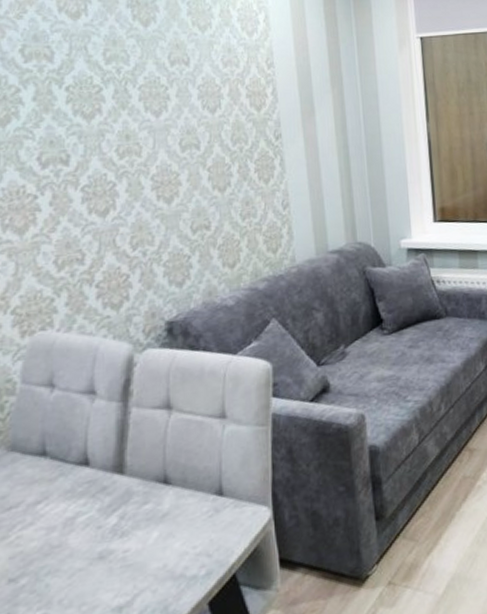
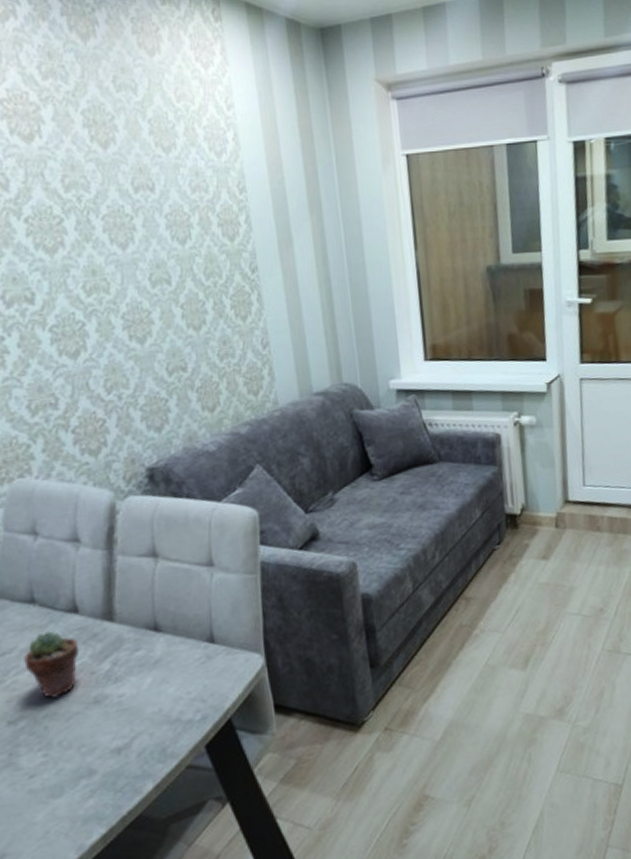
potted succulent: none [31,484,88,554] -> present [24,630,80,698]

